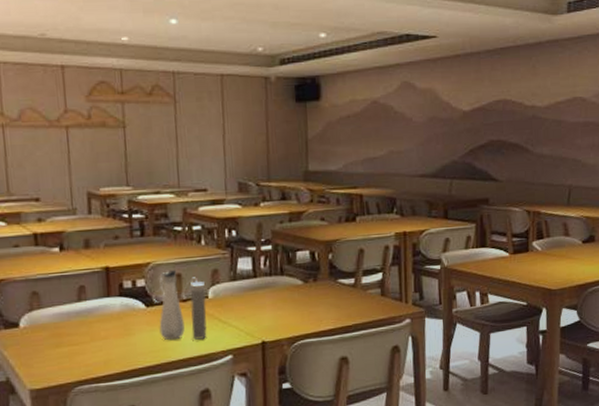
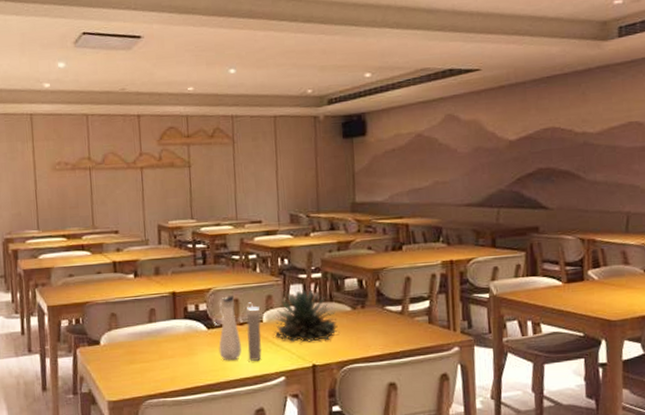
succulent plant: none [220,262,290,319] -> present [273,289,340,343]

